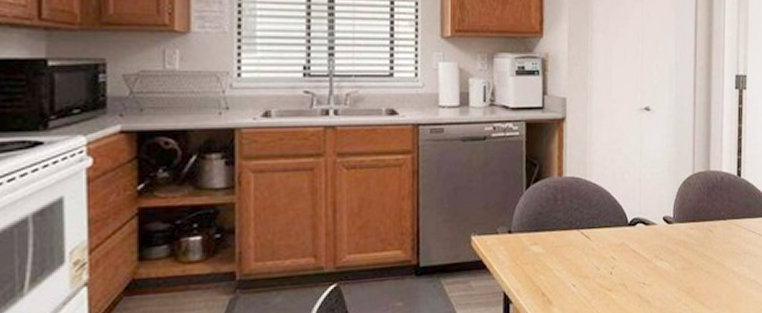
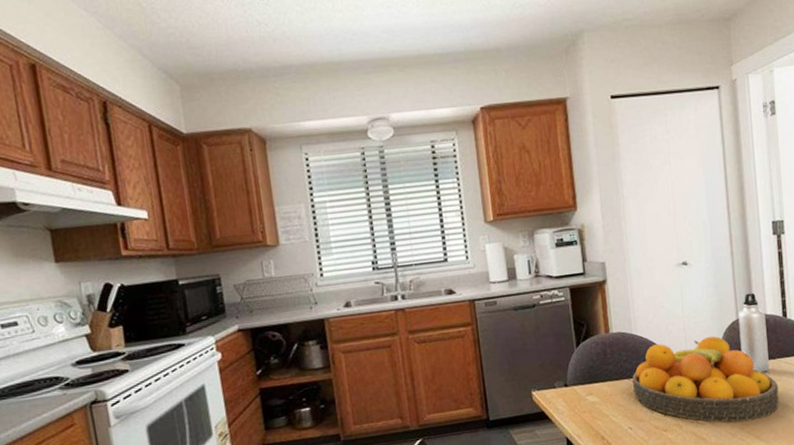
fruit bowl: none [581,189,727,286] -> present [632,336,779,423]
water bottle: none [694,147,721,233] -> present [738,292,769,373]

